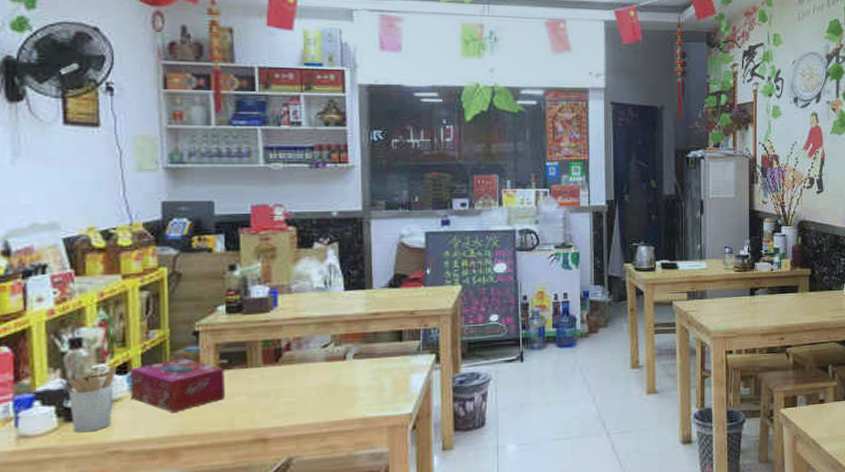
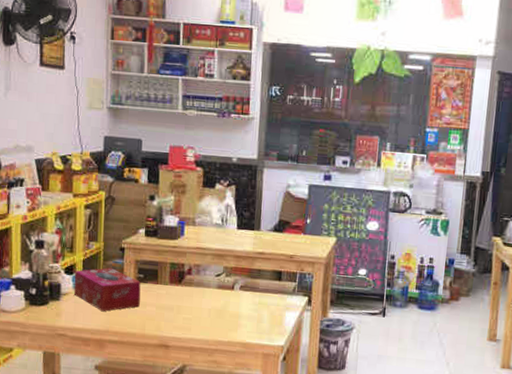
utensil holder: present [58,364,118,433] -> none [27,265,67,316]

